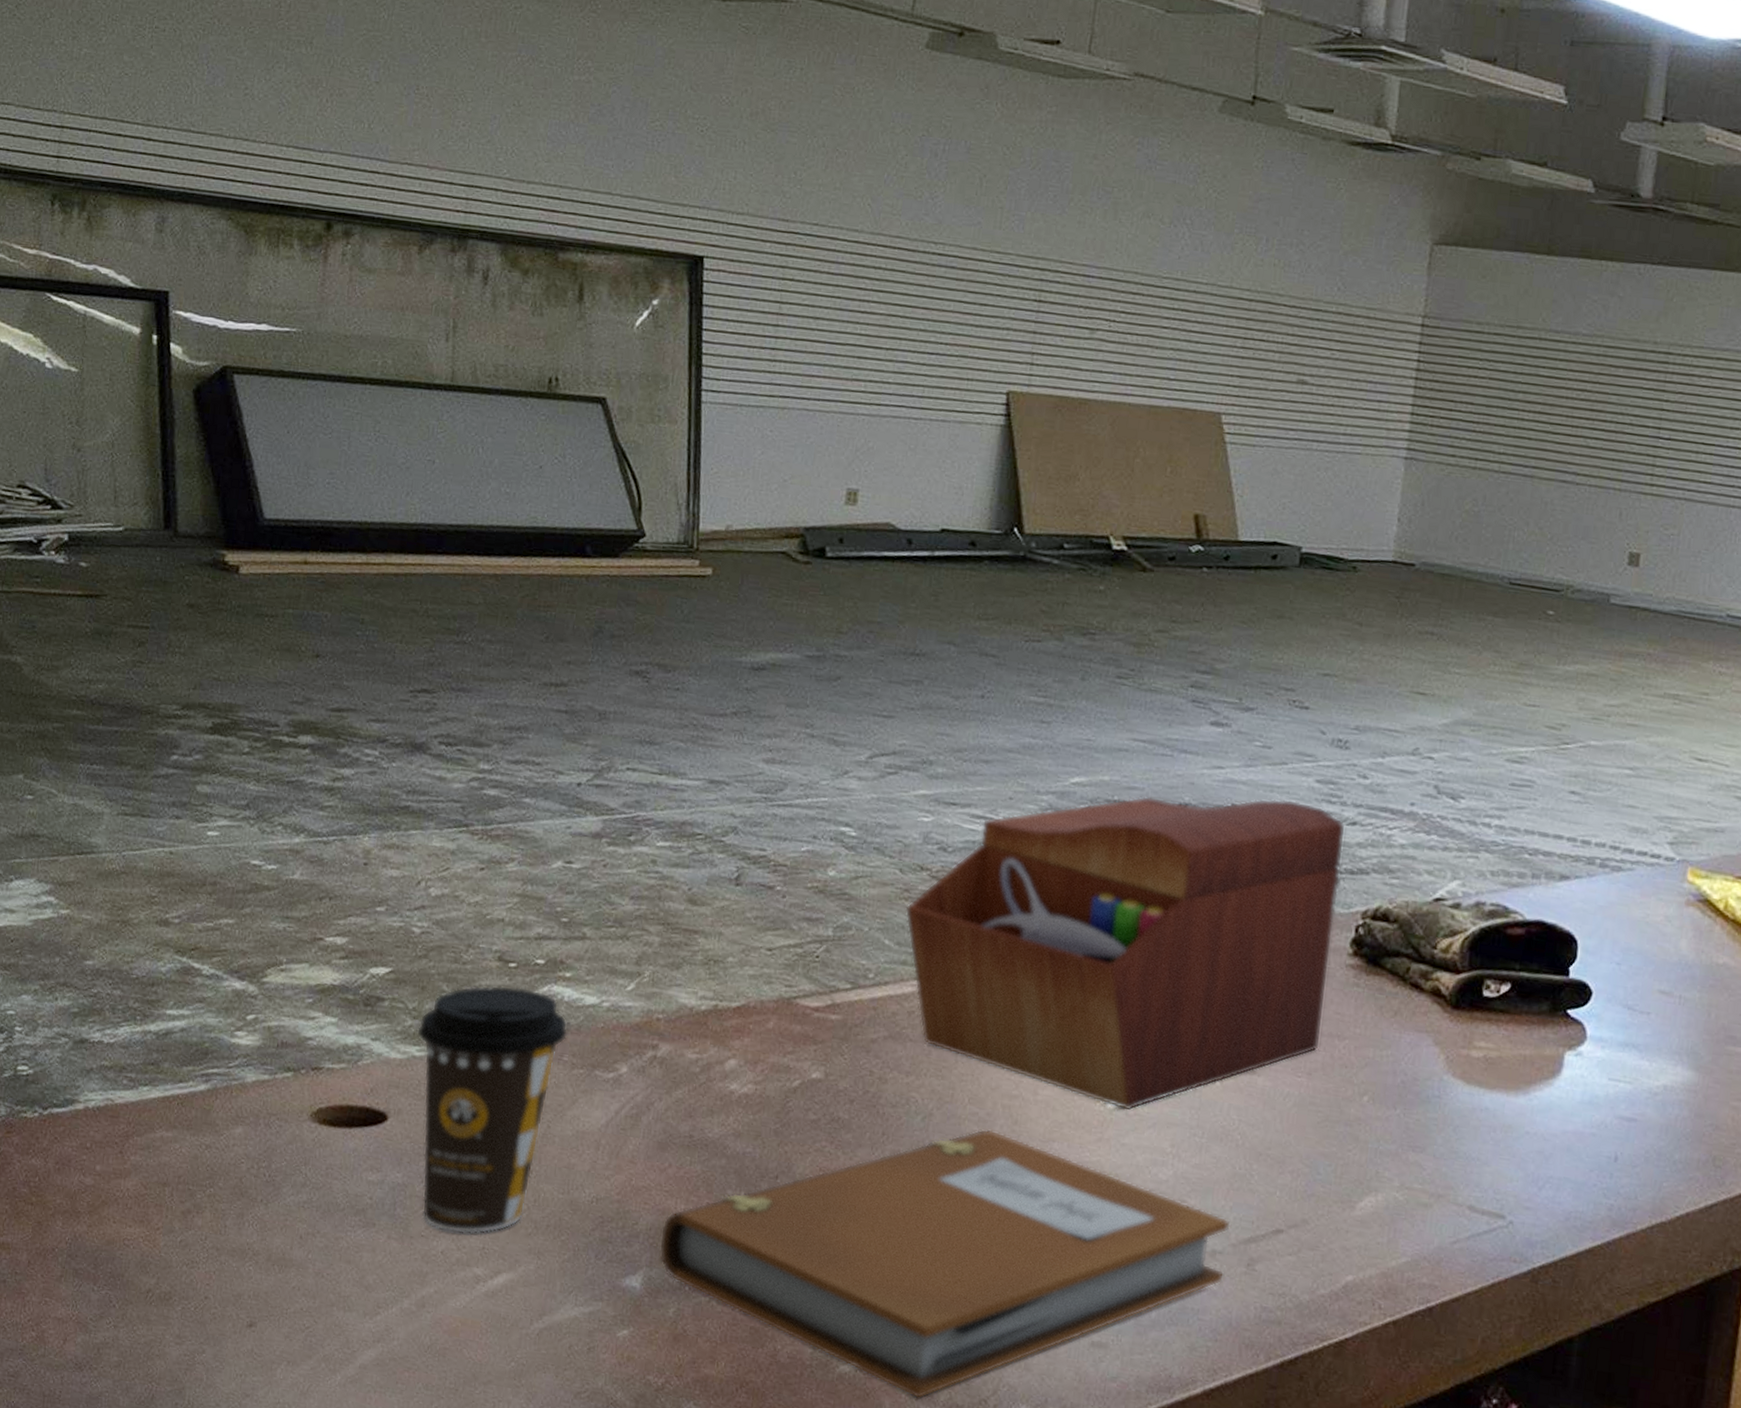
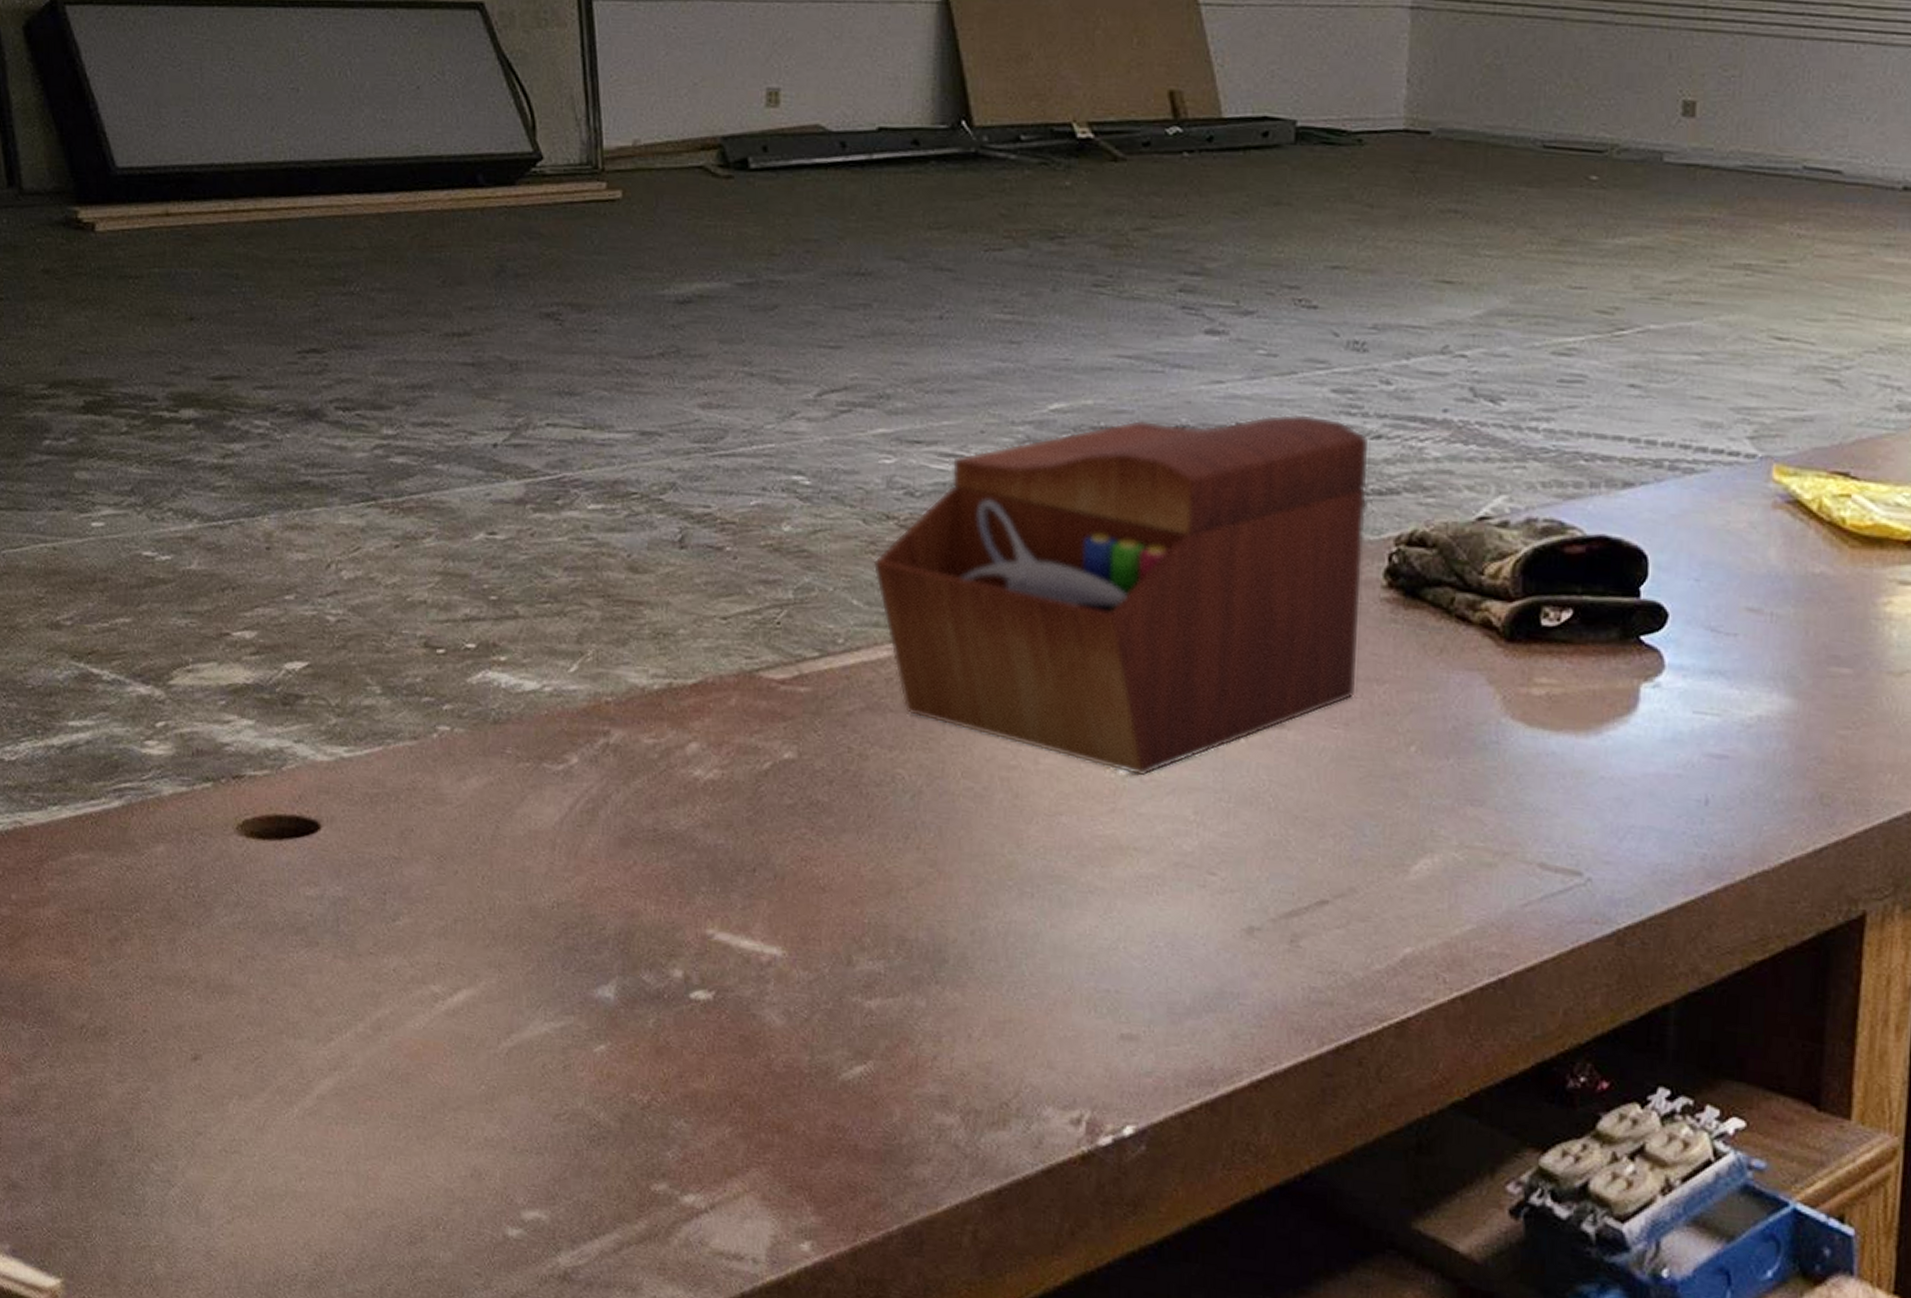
coffee cup: present [418,985,568,1234] -> none [343,674,509,949]
notebook: present [659,1128,1230,1399] -> none [631,805,1268,1105]

